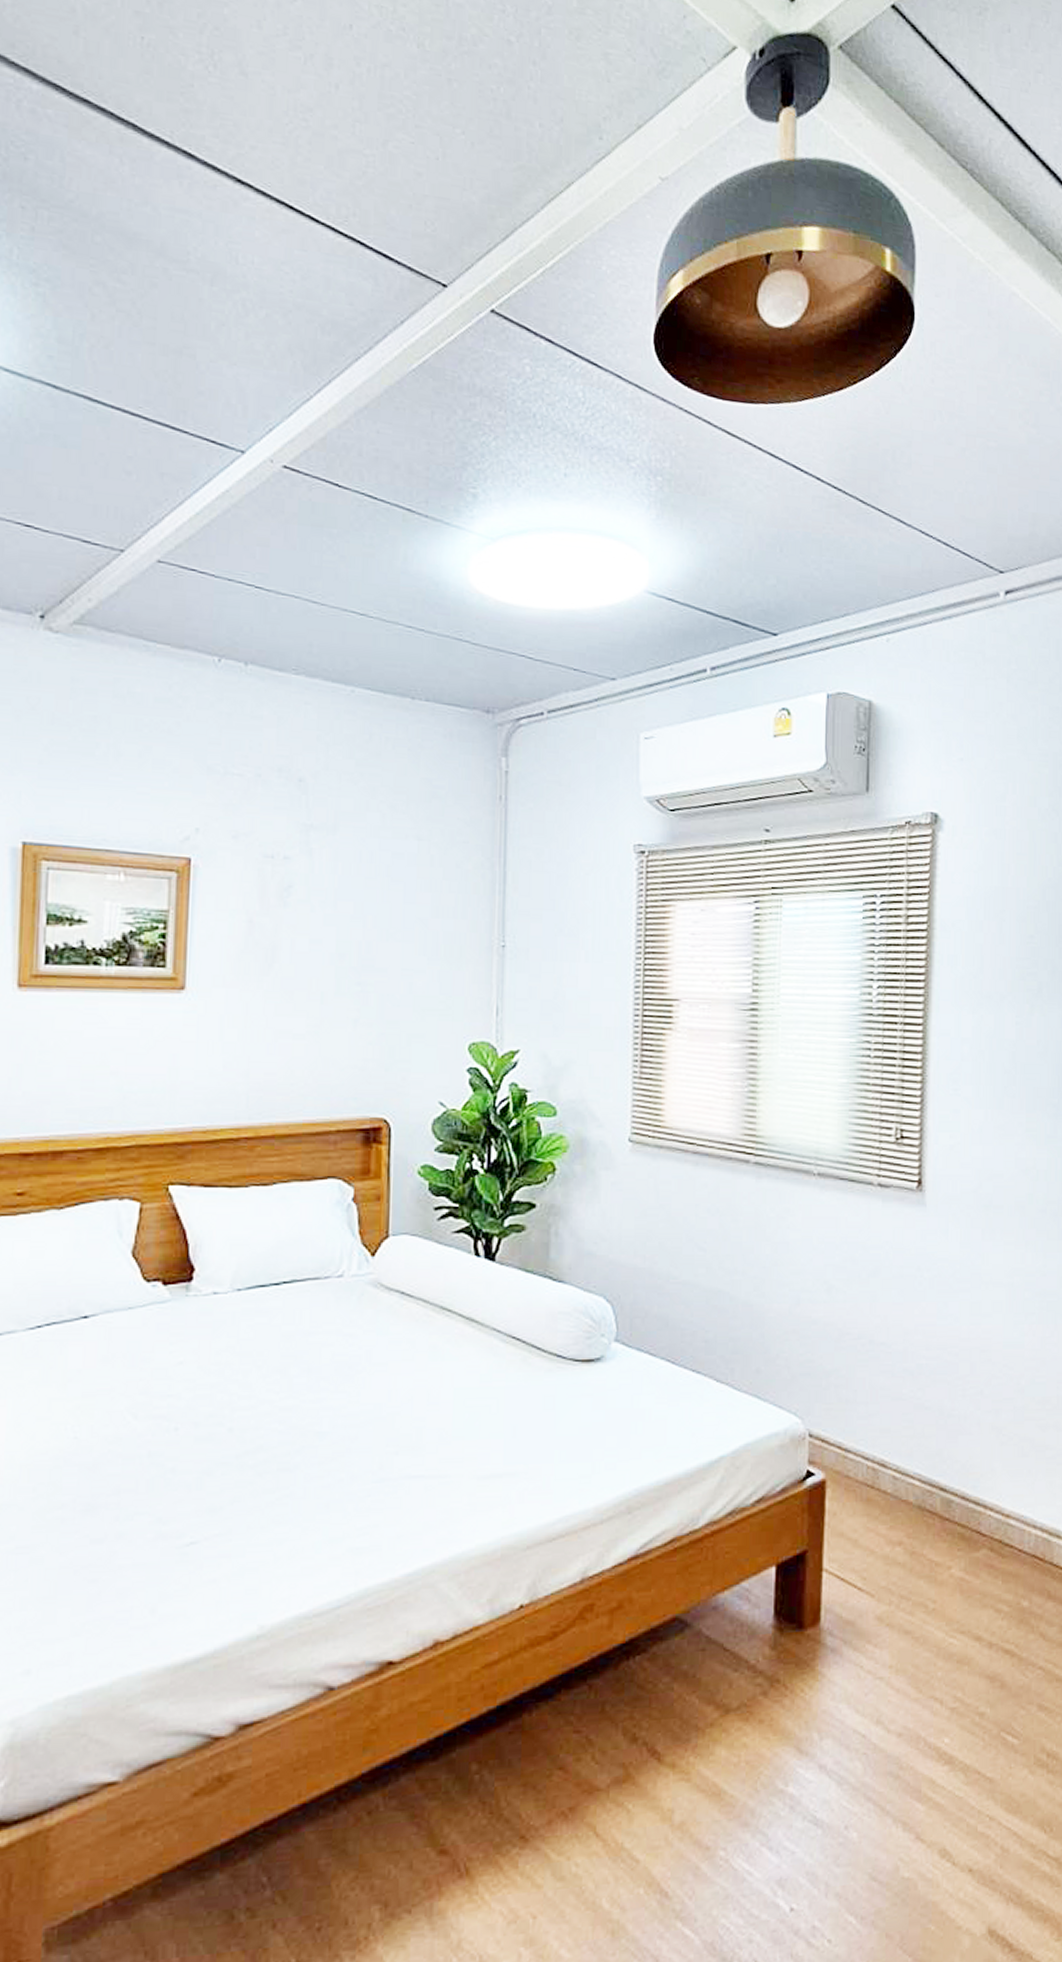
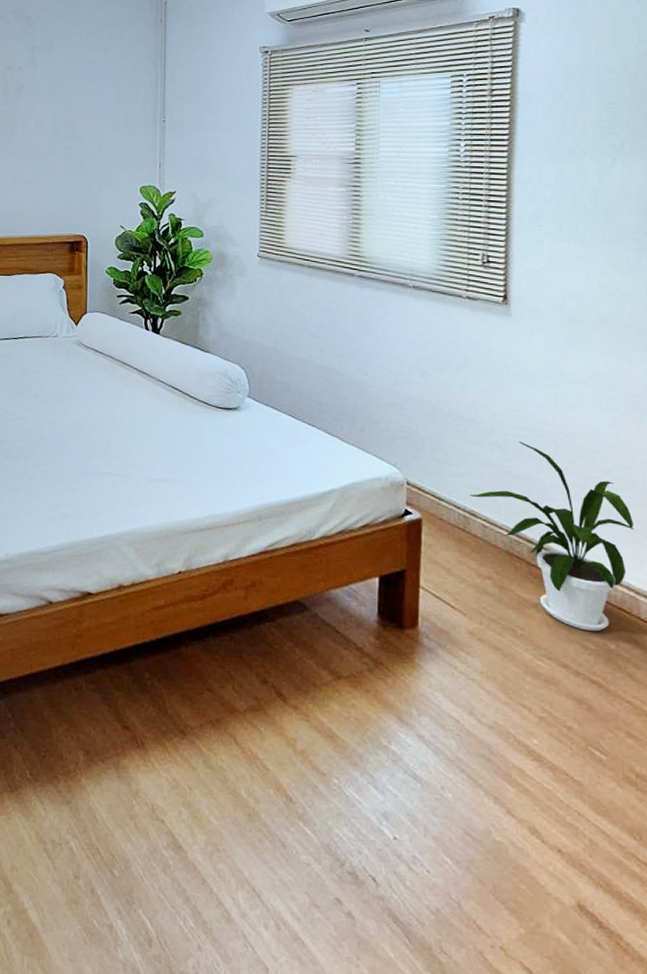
house plant: none [879,1364,1048,1590] -> present [470,441,635,632]

